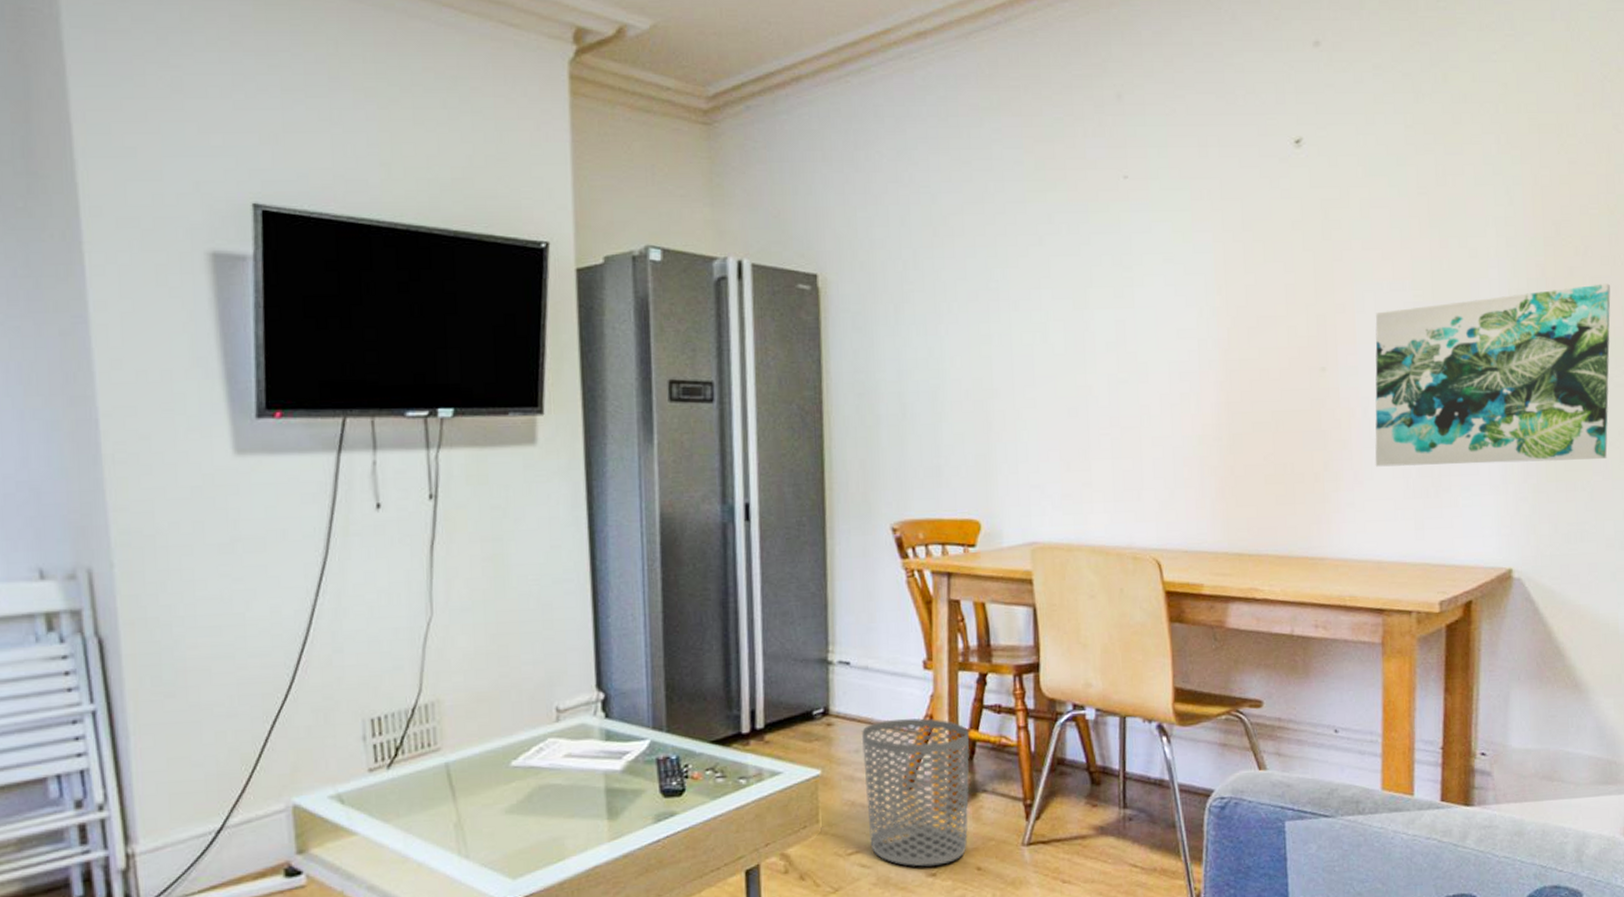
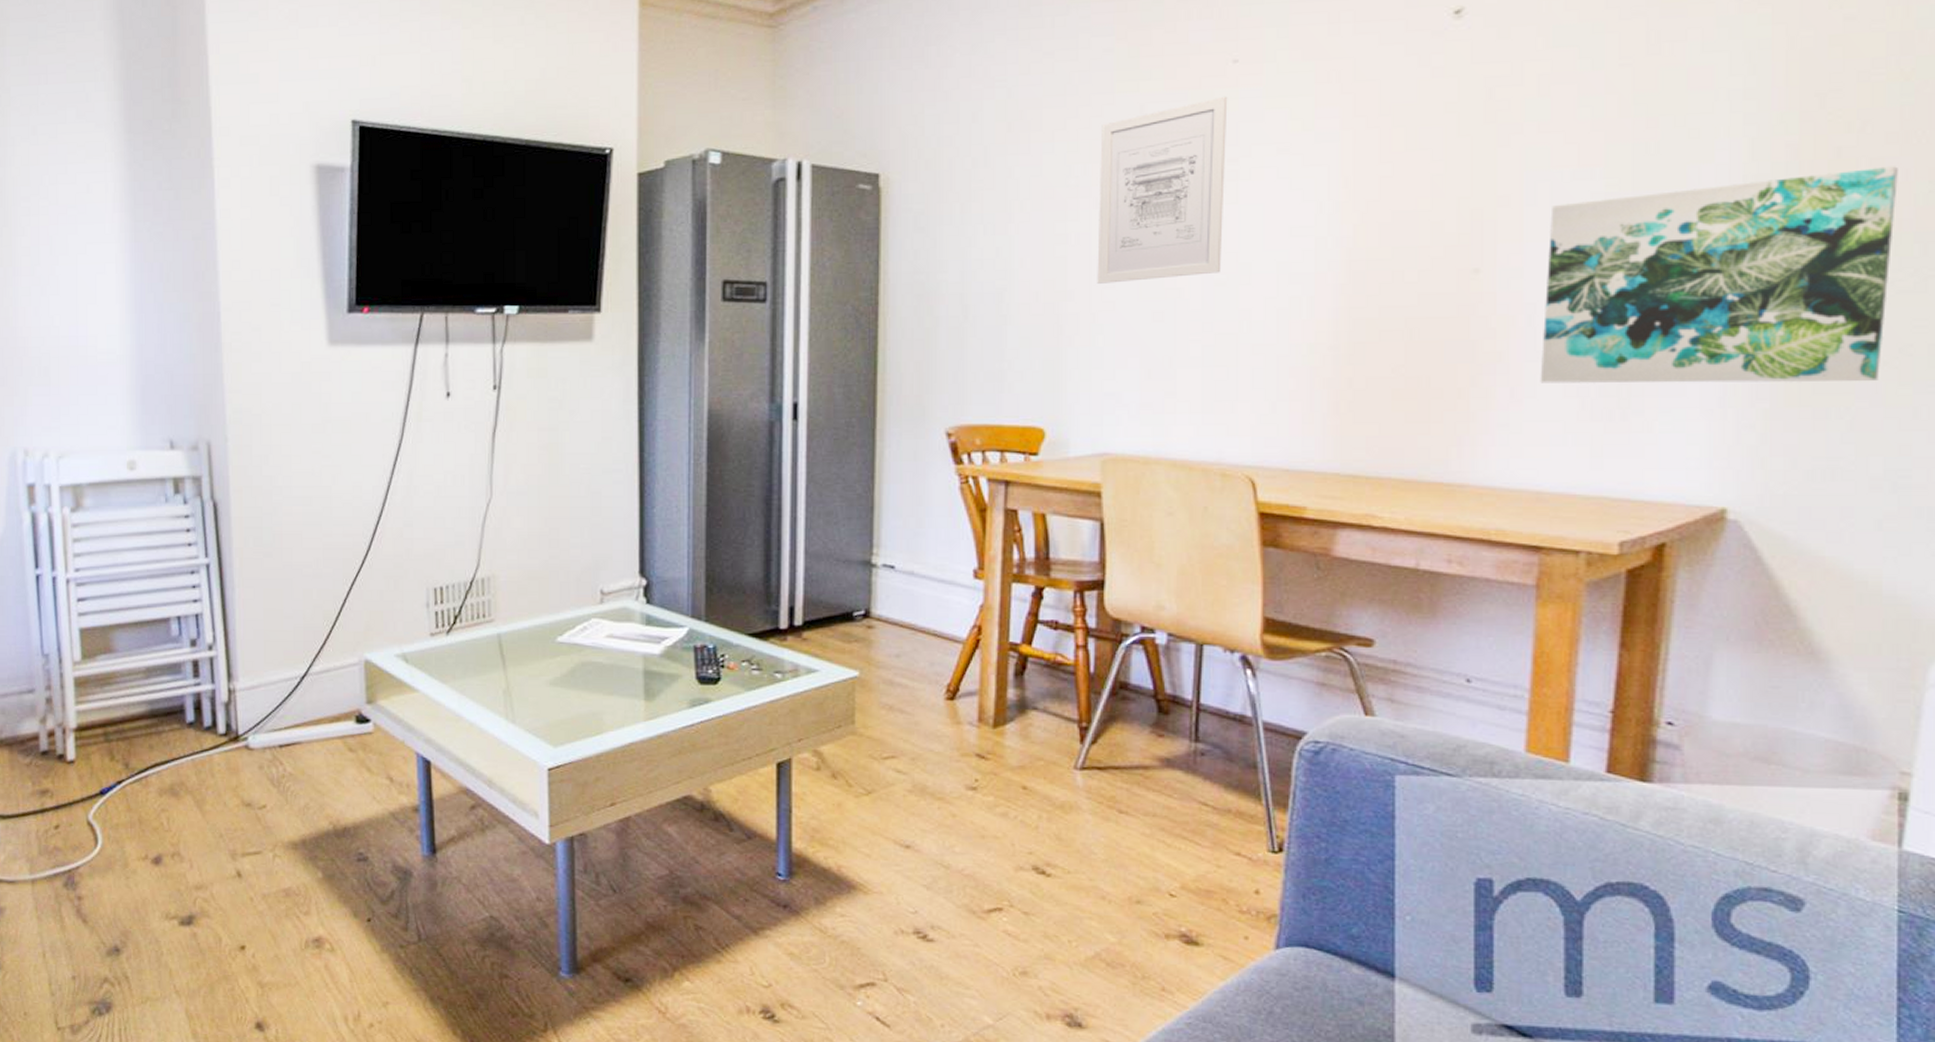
waste bin: present [861,718,970,867] -> none [903,626,1021,780]
wall art: none [1016,208,1124,382] -> present [1097,96,1228,284]

